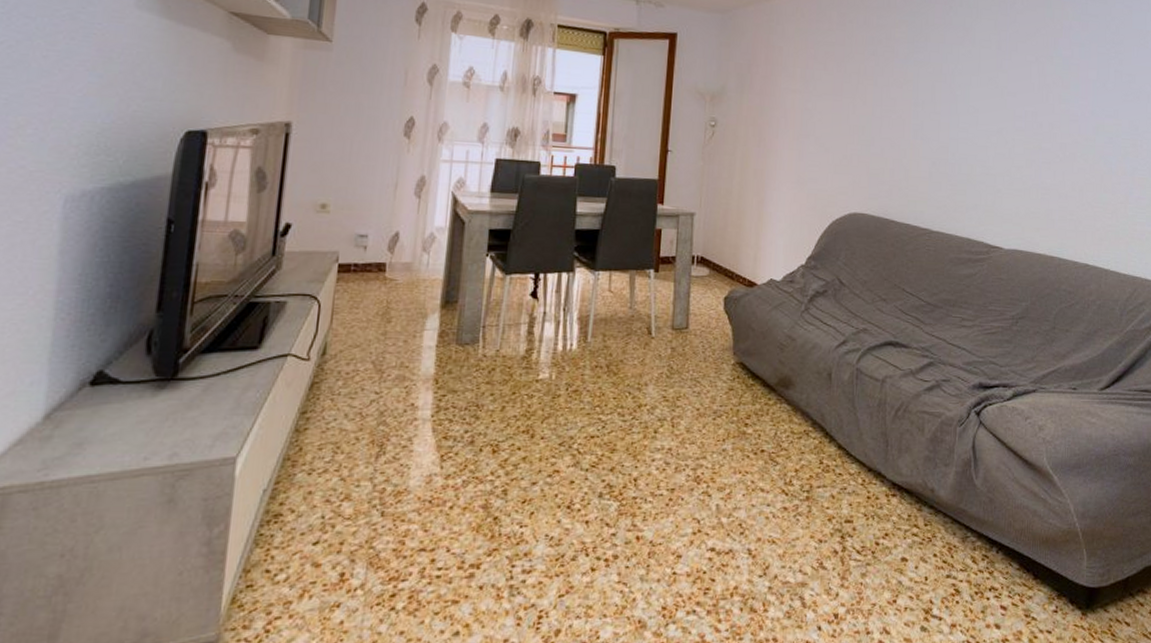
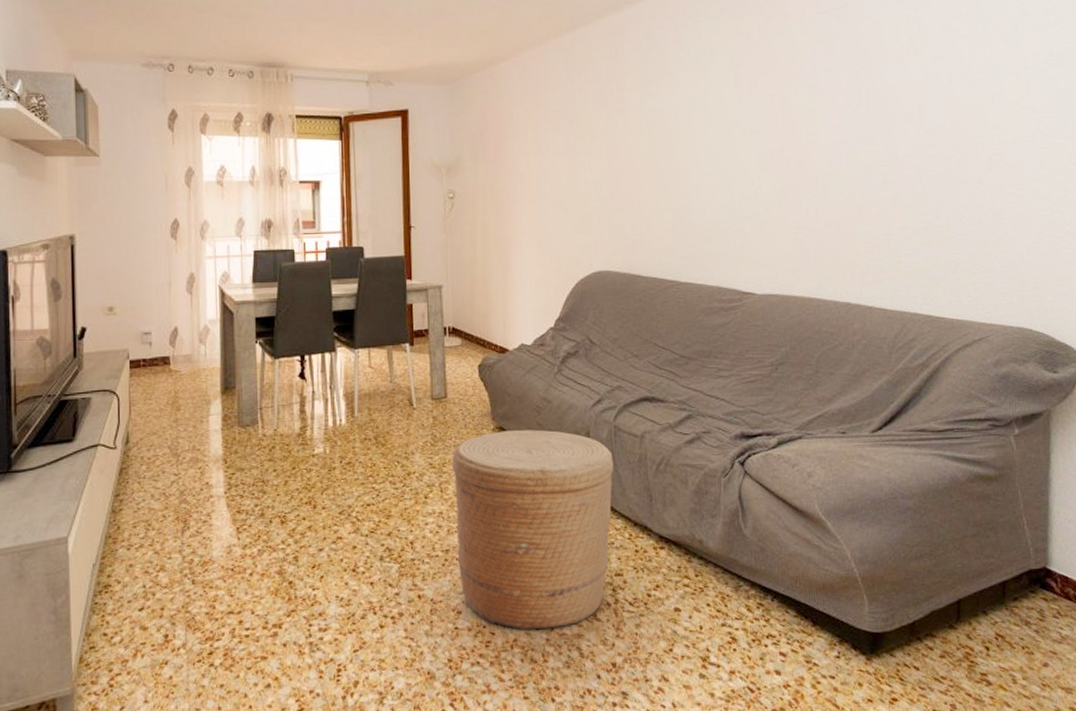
basket: none [682,367,854,577] -> present [451,429,614,630]

